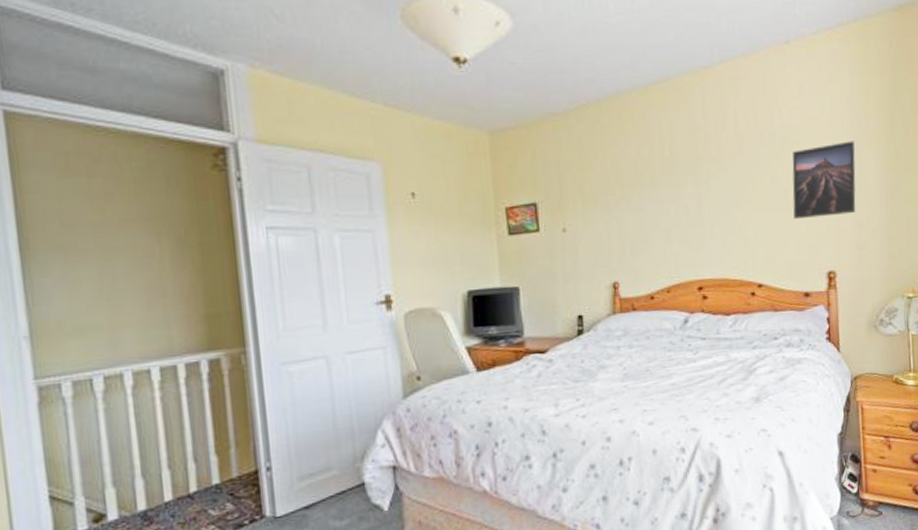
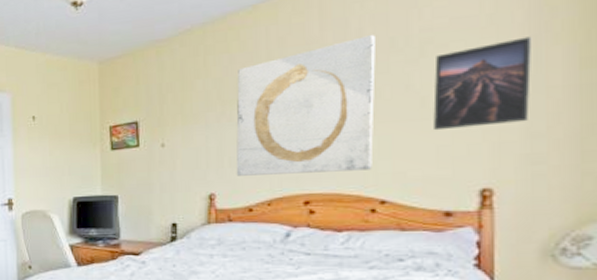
wall art: none [633,128,751,263] -> present [236,35,376,176]

